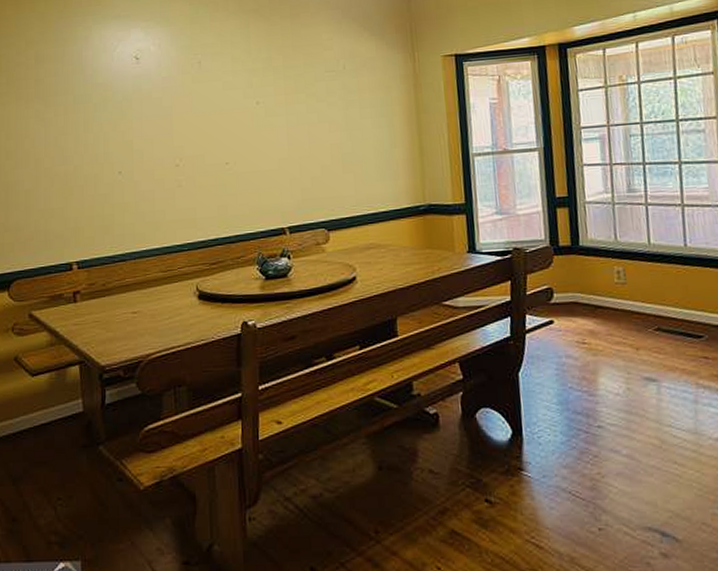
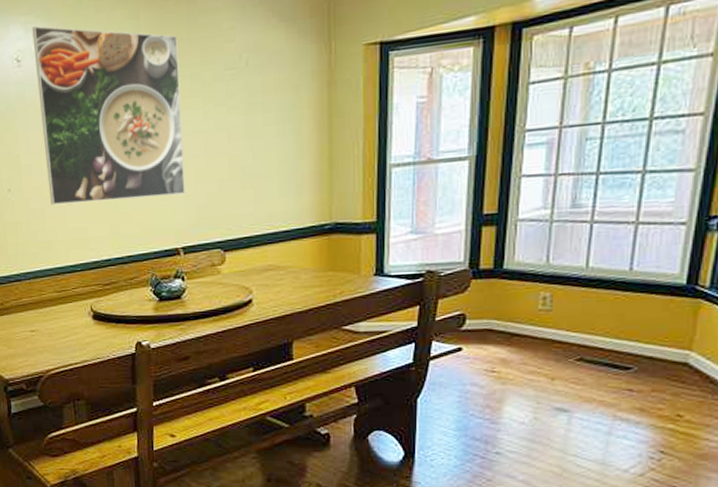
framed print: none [152,30,291,187] -> present [32,26,185,206]

